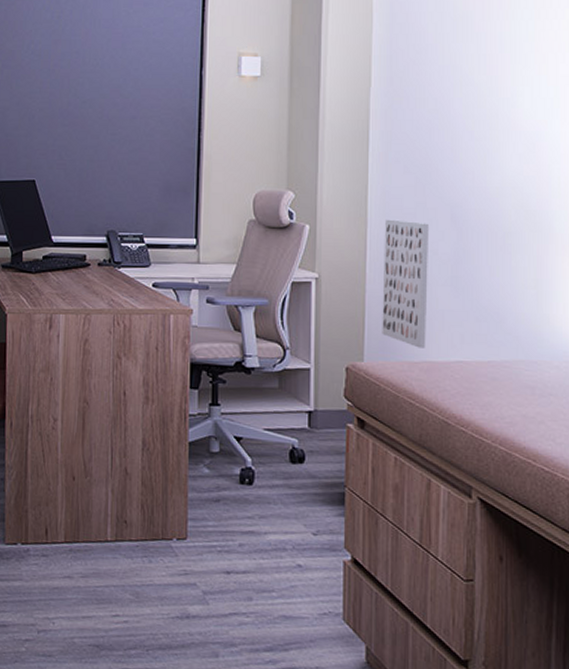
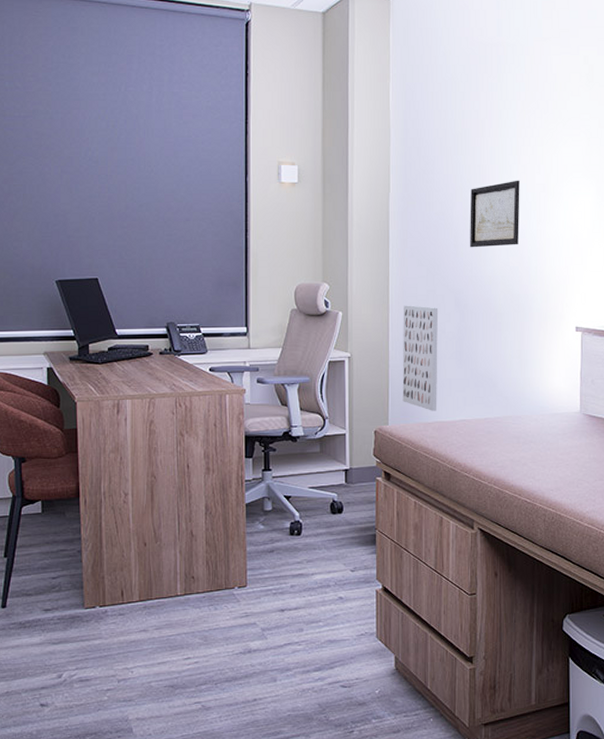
wall art: none [471,71,538,153] -> present [470,180,520,248]

